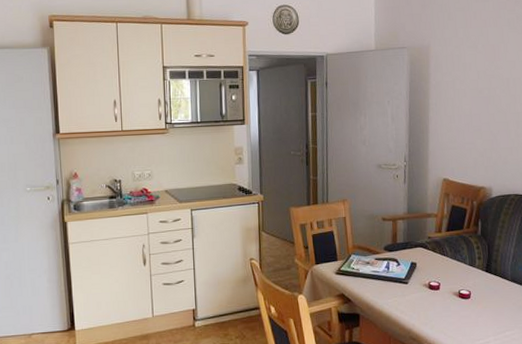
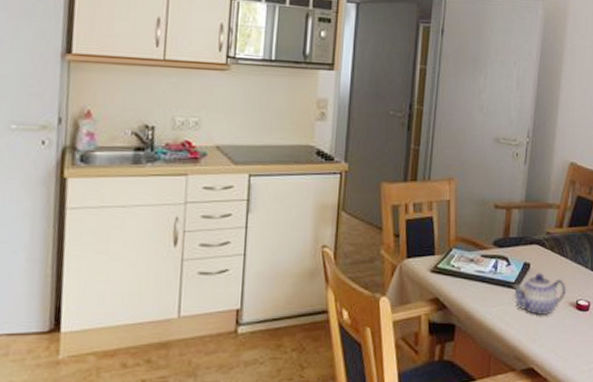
teapot: none [404,270,449,304] -> present [513,273,566,315]

